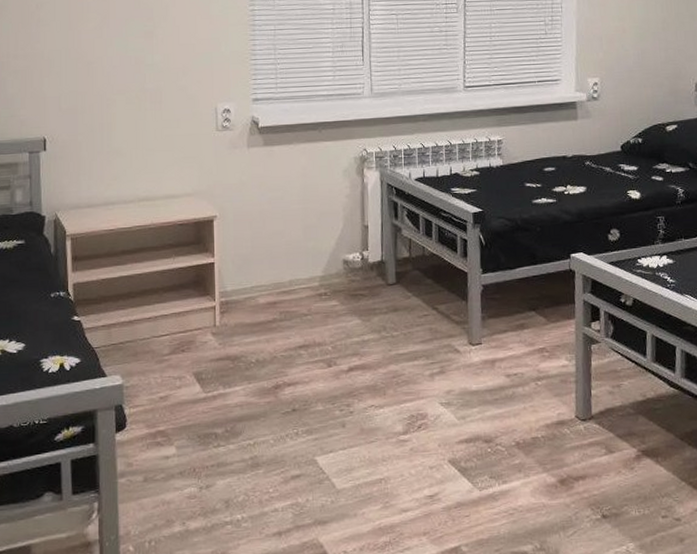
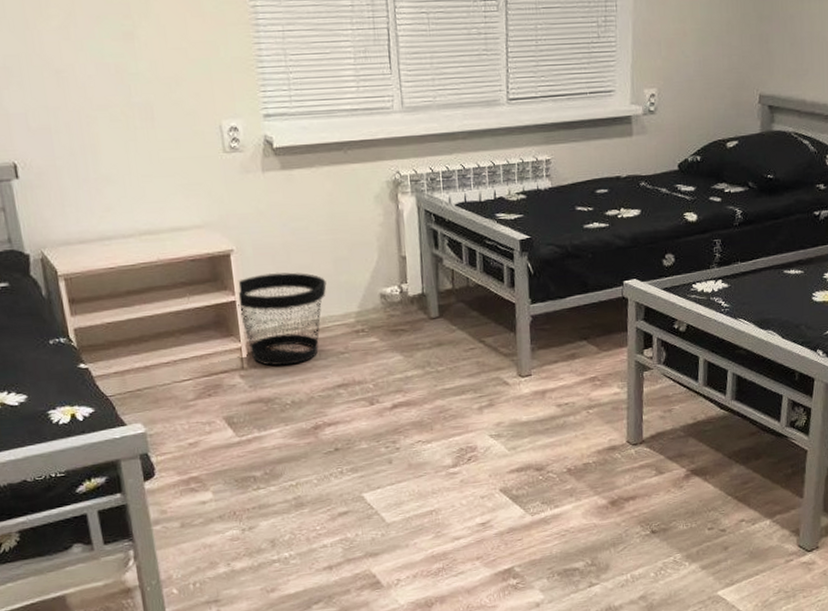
wastebasket: none [216,237,296,325] -> present [238,272,327,366]

